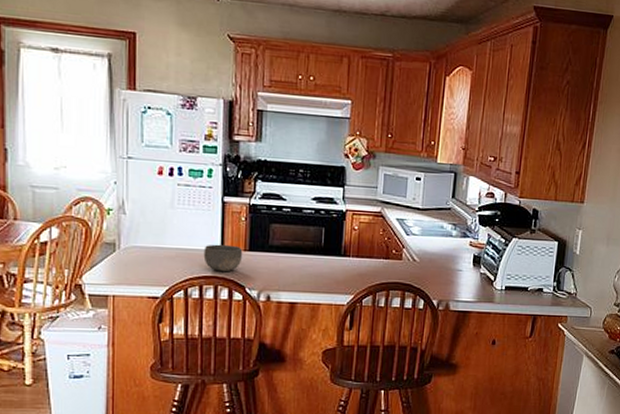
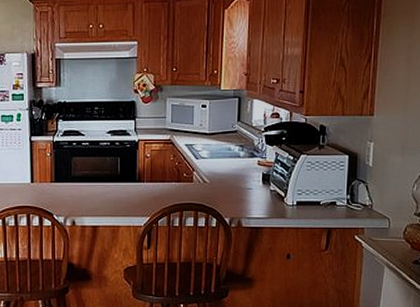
bowl: present [203,244,243,271] -> none [17,178,50,201]

